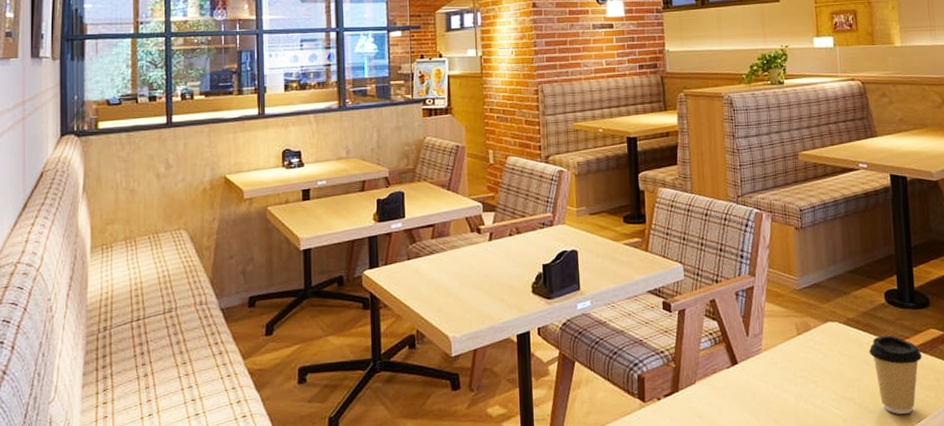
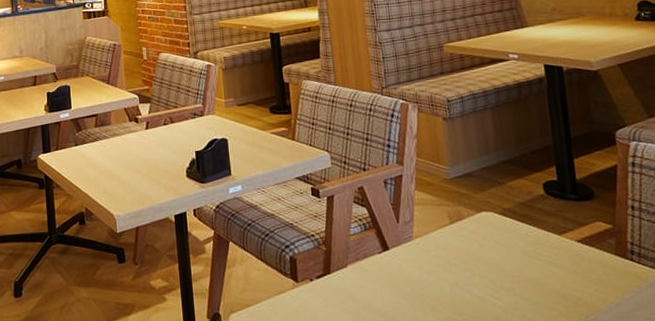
coffee cup: present [869,336,923,415] -> none [528,227,589,308]

